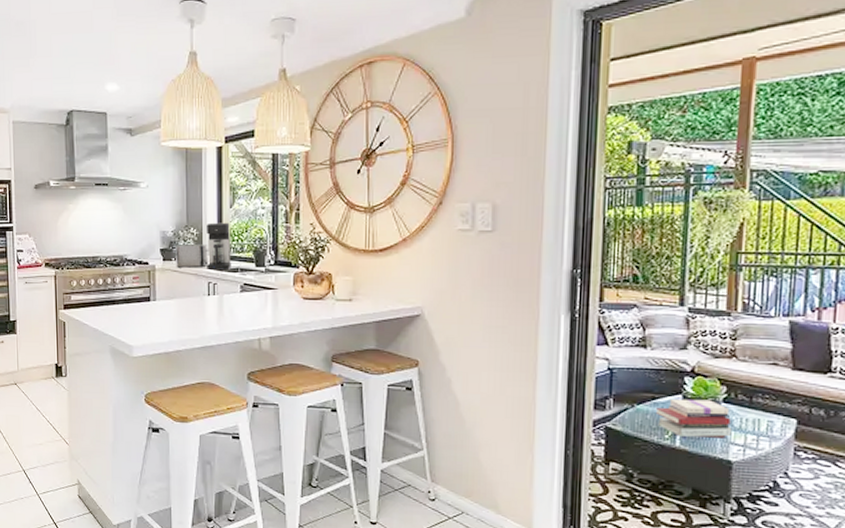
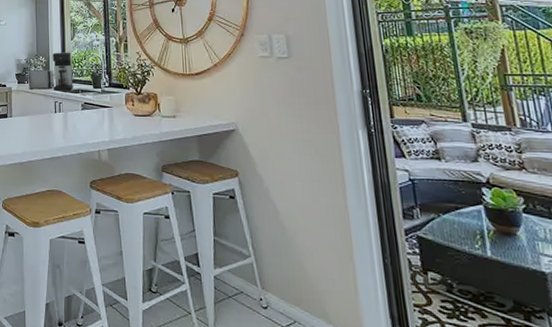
books: present [656,398,732,438] -> none [462,209,539,249]

